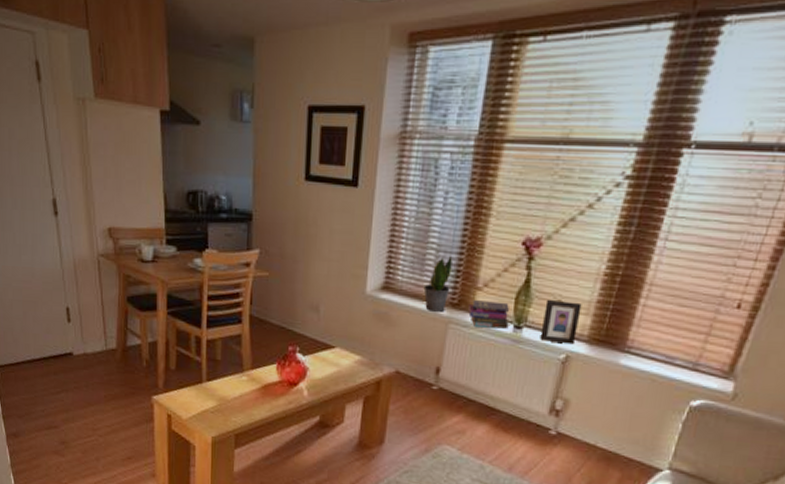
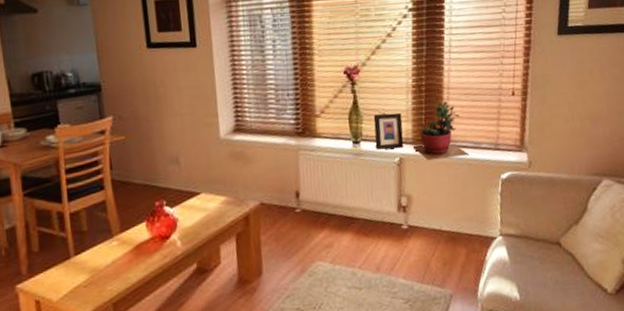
potted plant: present [423,256,453,313] -> none [270,93,294,145]
books: present [468,300,509,329] -> none [312,123,349,149]
succulent plant: none [587,297,657,370] -> present [414,101,470,161]

